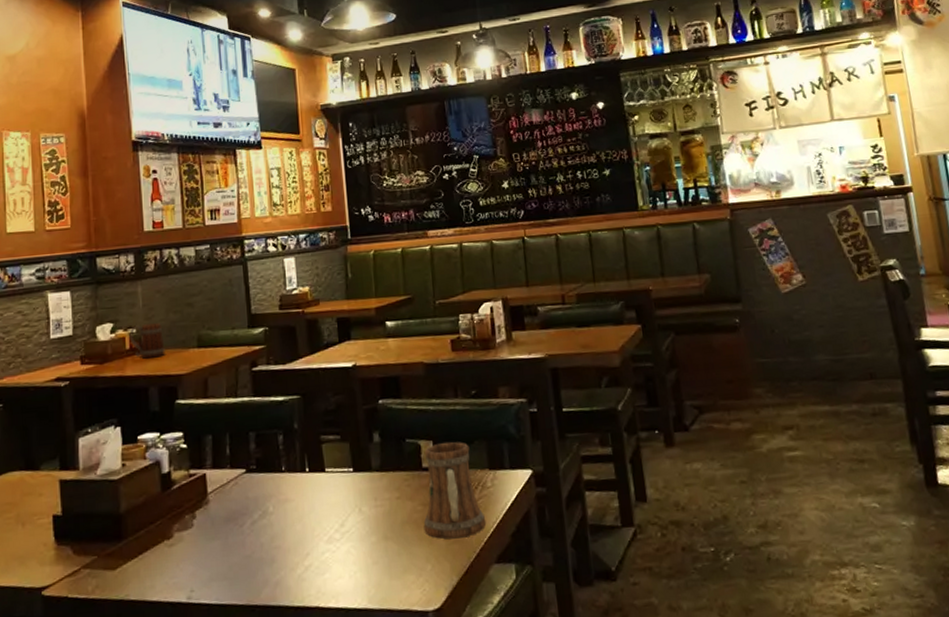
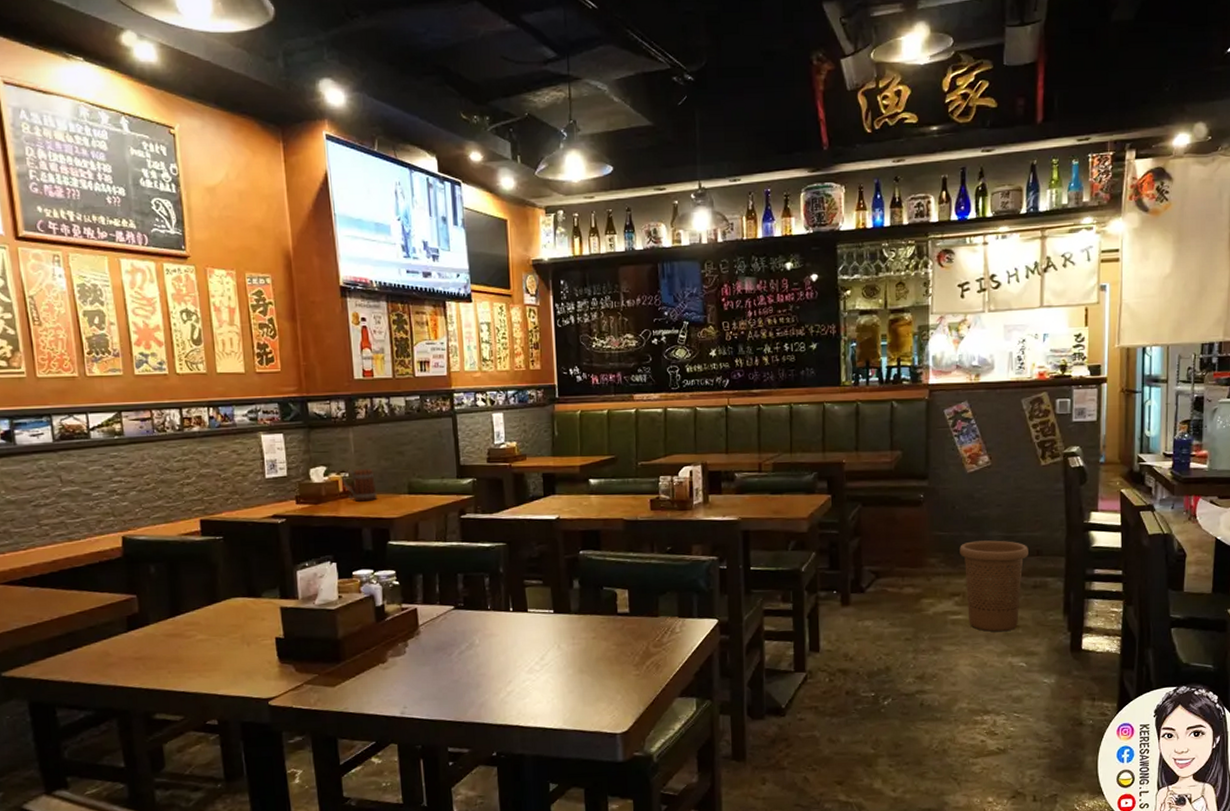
beer mug: present [423,441,487,539] -> none [616,591,673,675]
trash bin: none [785,364,863,469] -> present [960,540,1028,632]

